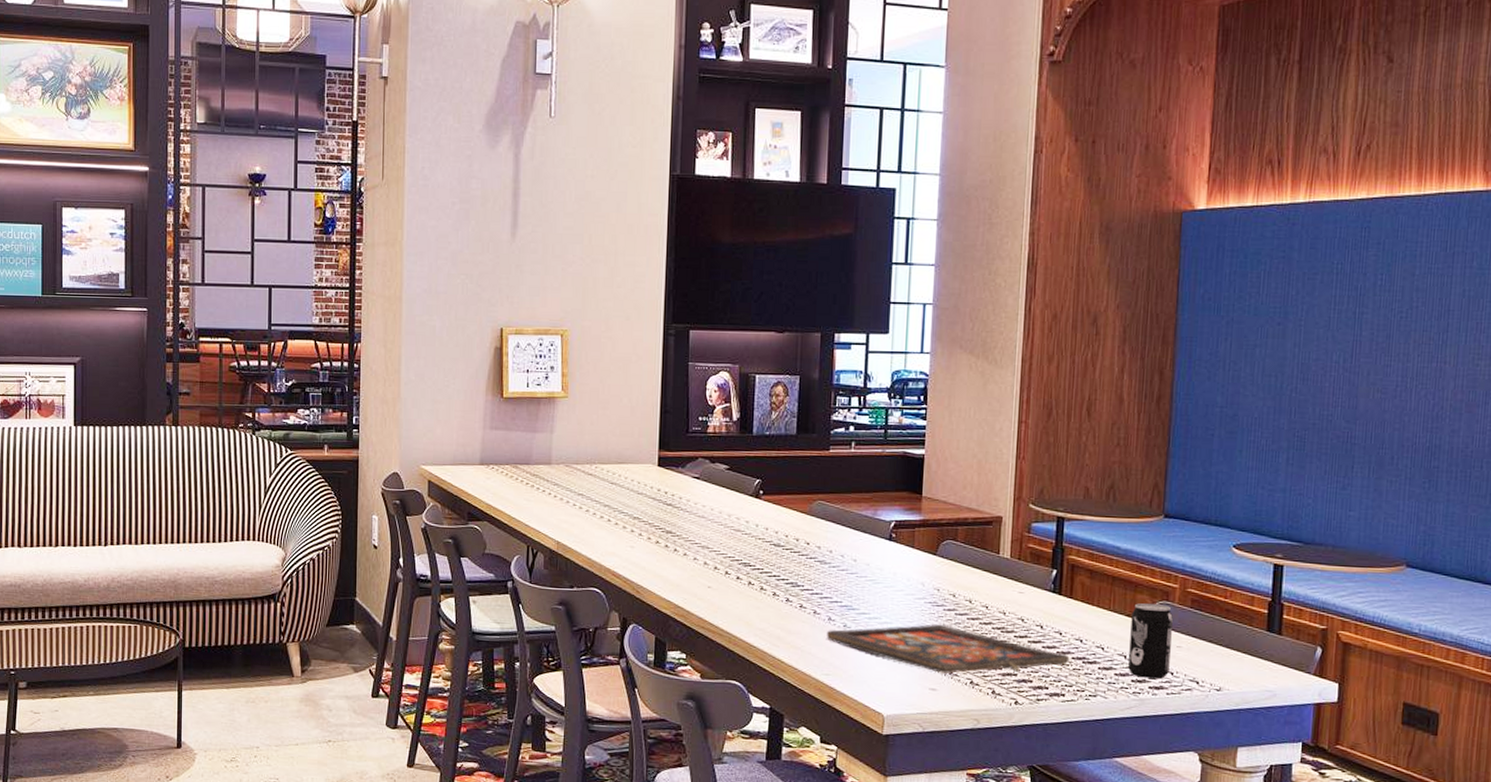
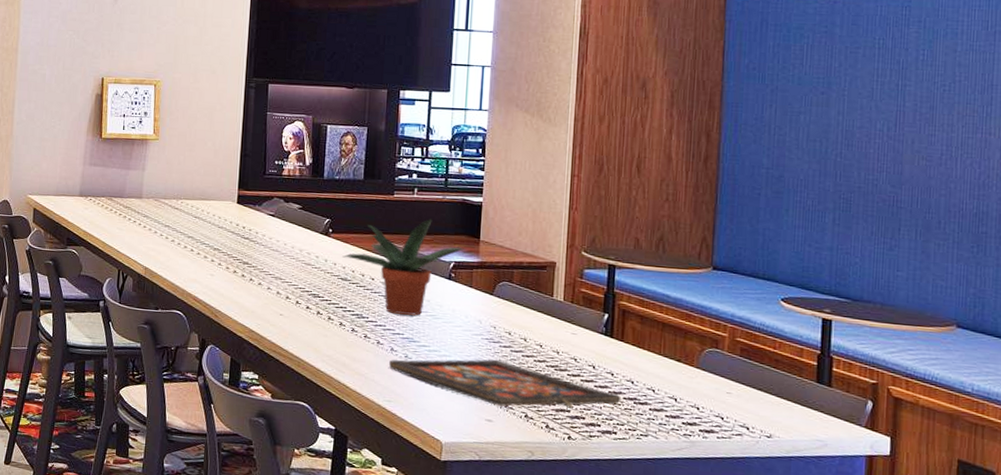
potted plant: none [774,475,908,581] -> present [342,219,467,316]
beverage can: present [1128,603,1173,679] -> none [679,349,722,423]

